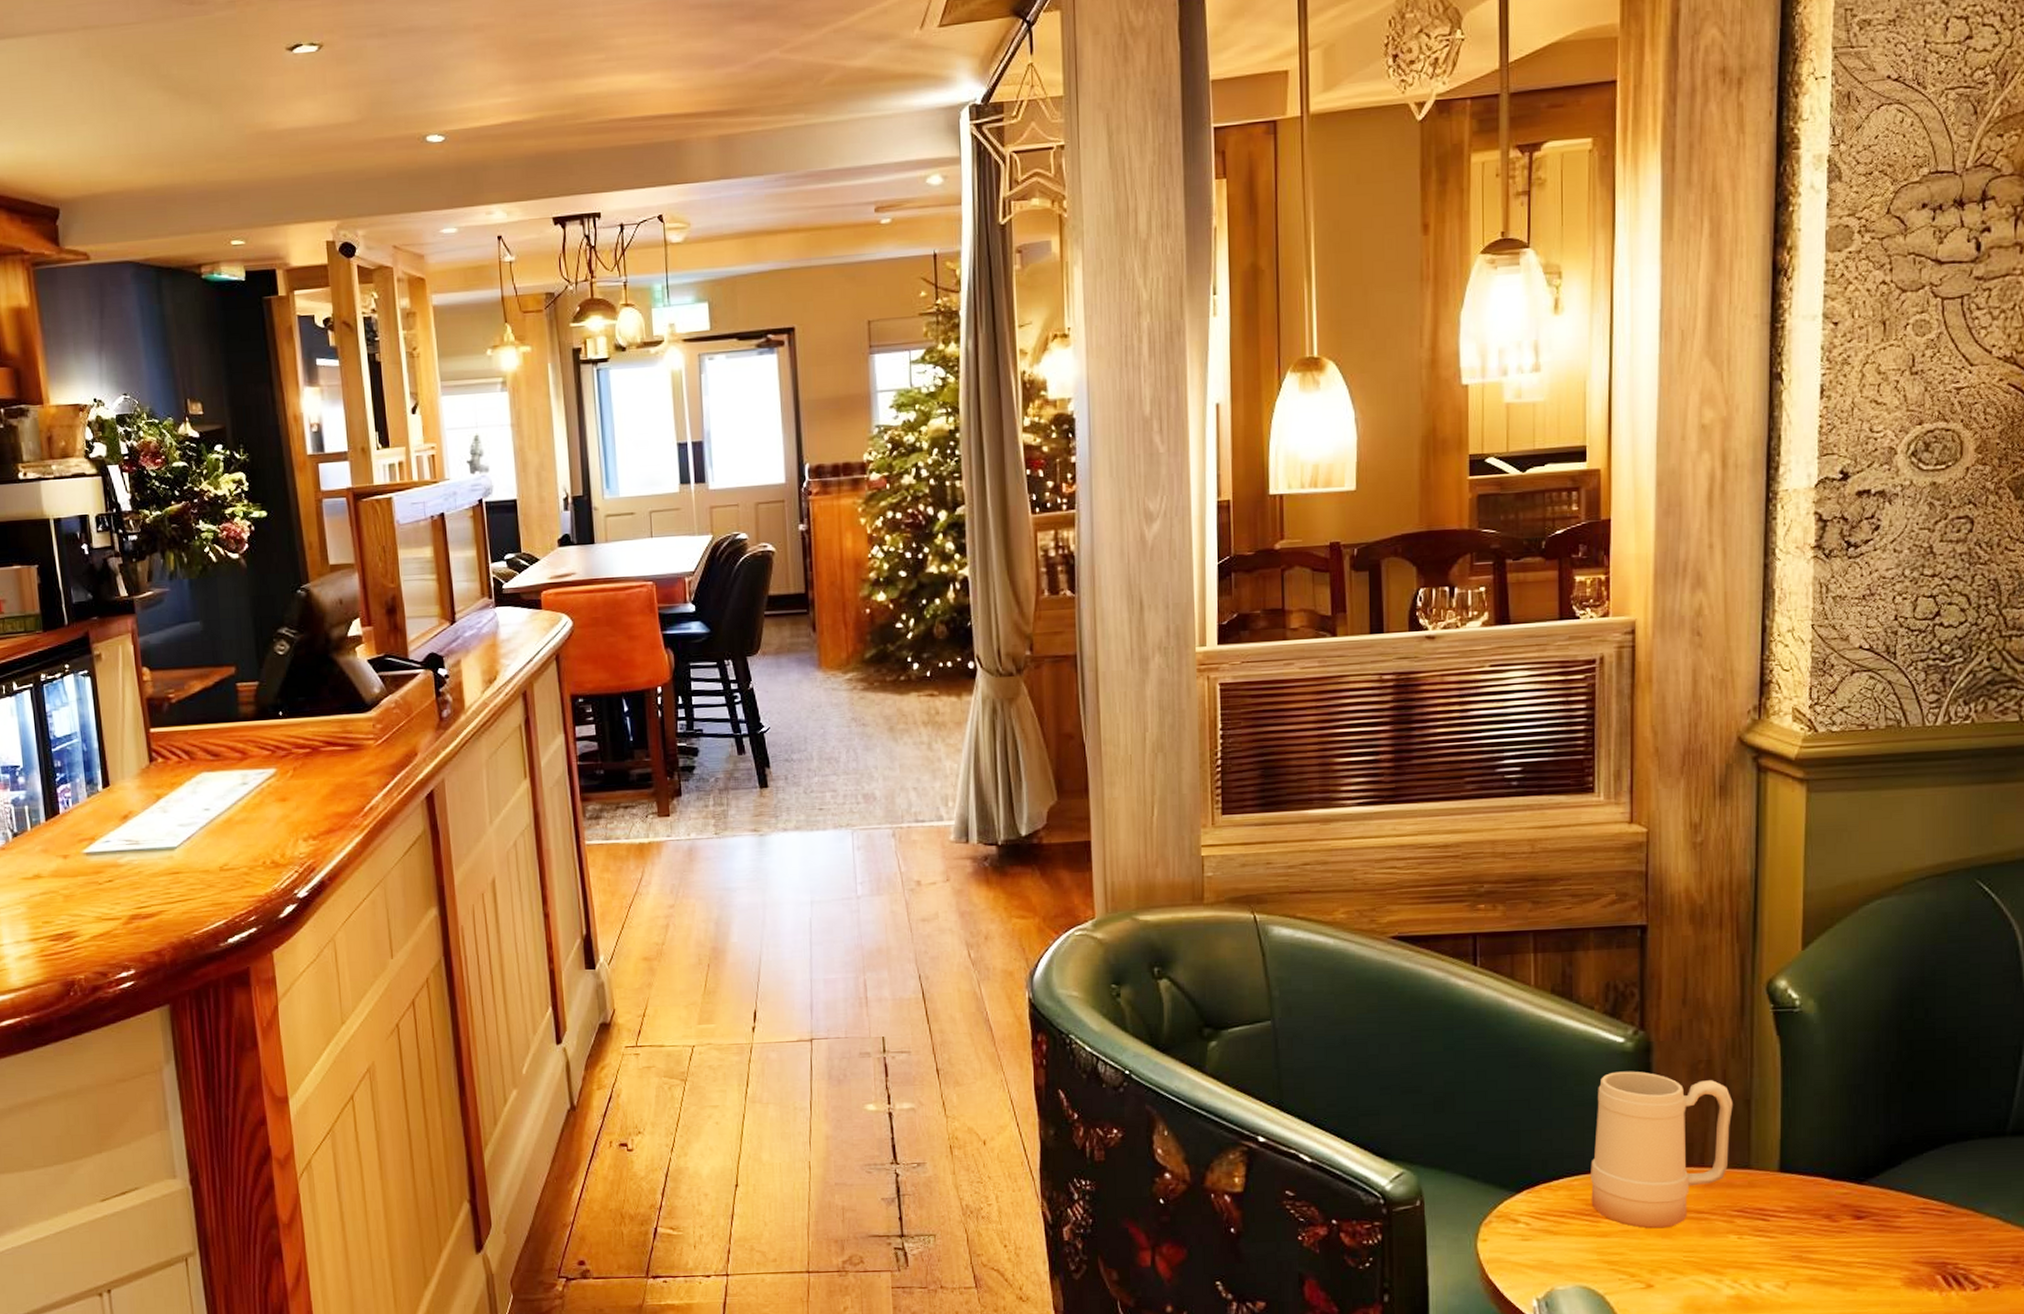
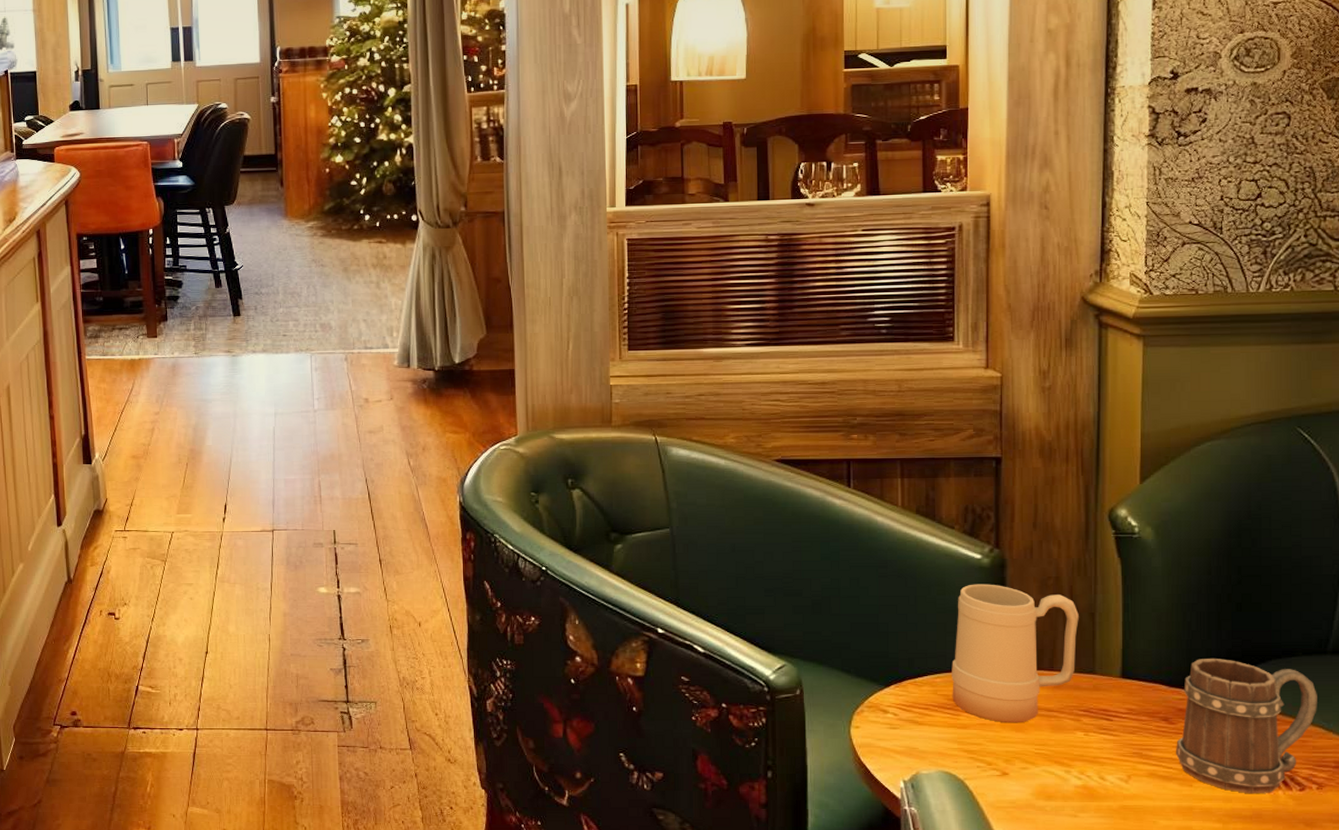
beer mug: none [1838,1146,1995,1297] -> present [1175,659,1317,794]

